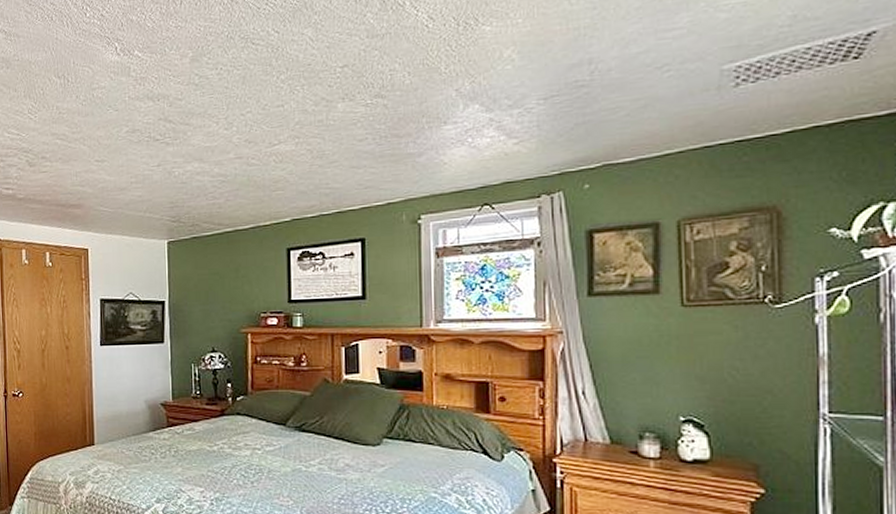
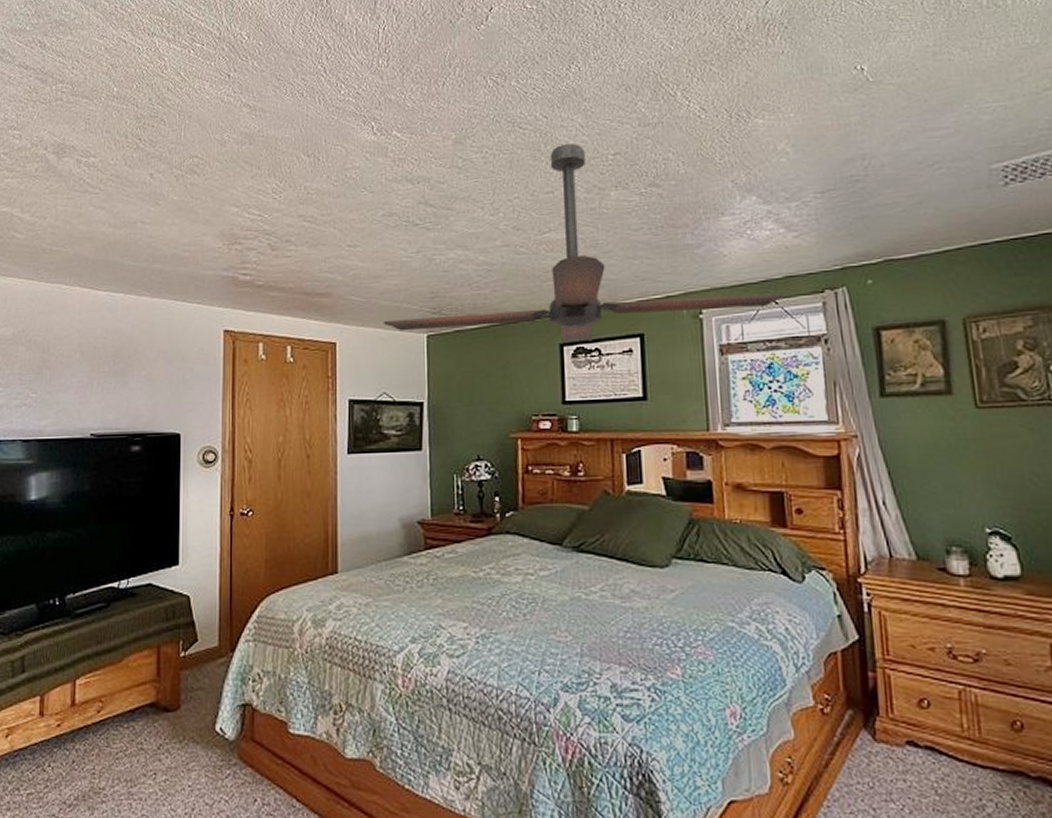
ceiling fan: none [128,57,503,247] -> present [383,144,786,343]

